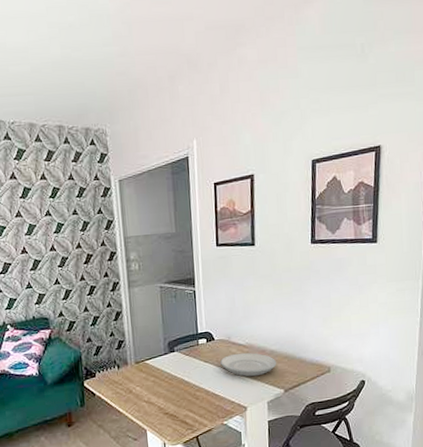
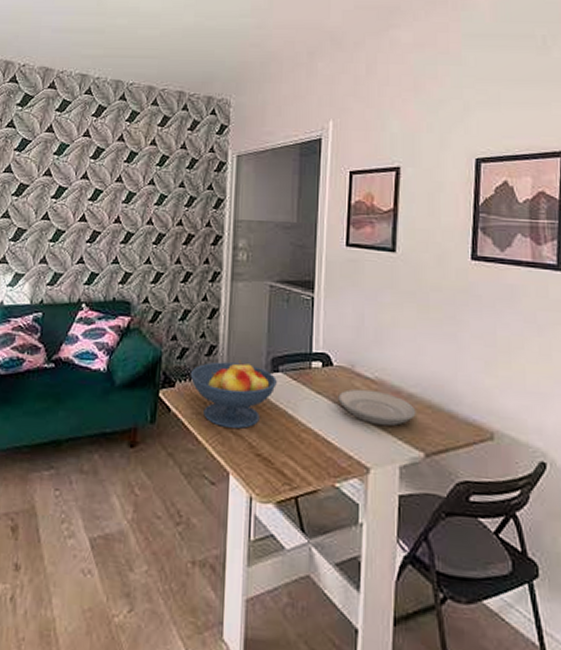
fruit bowl: none [106,348,174,399] -> present [190,360,277,429]

